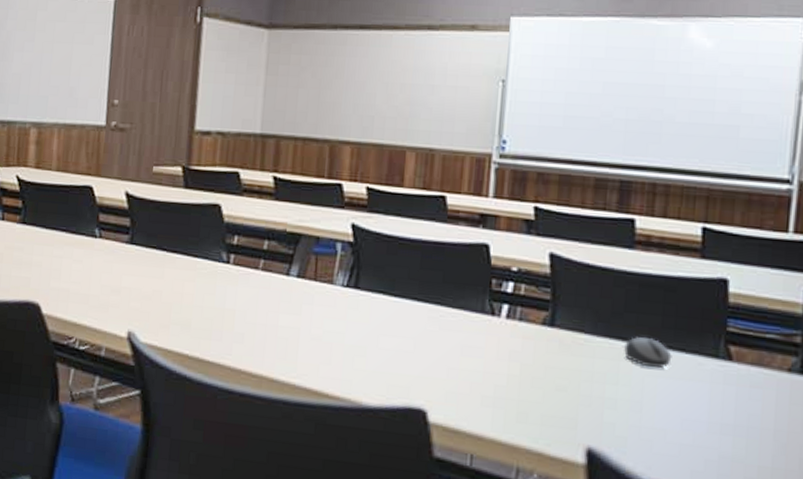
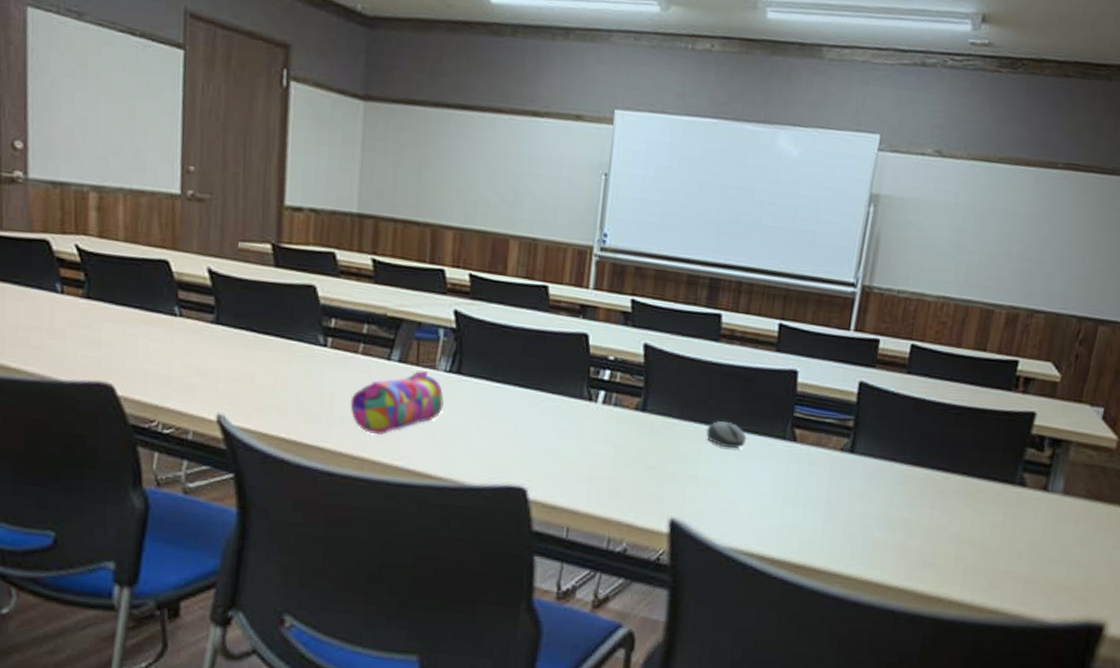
pencil case: none [250,285,341,352] -> present [350,370,444,435]

